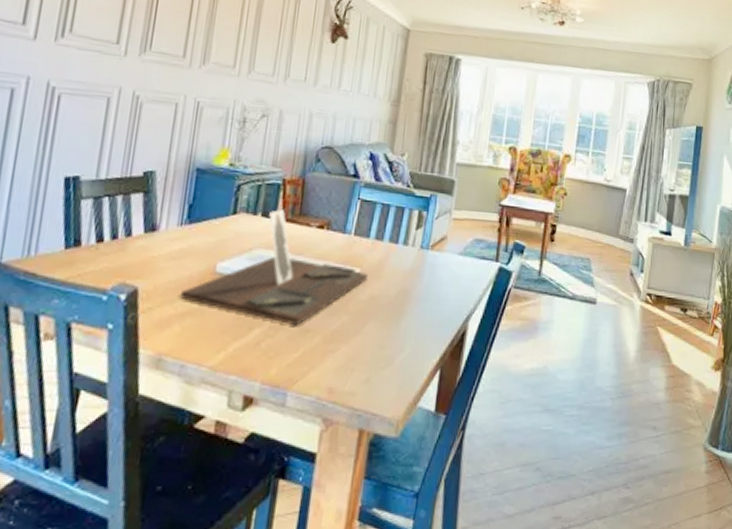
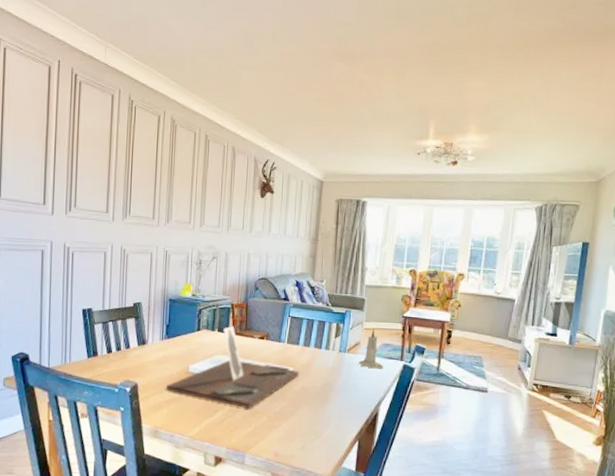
candle: none [443,219,476,272] -> present [358,329,384,369]

